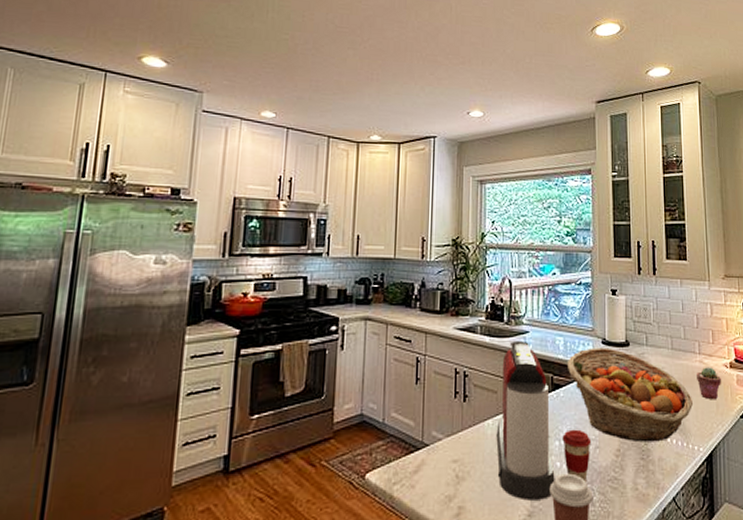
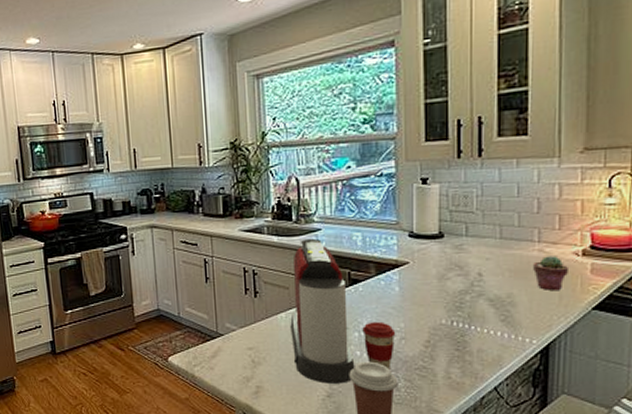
fruit basket: present [568,347,693,442] -> none [367,240,526,334]

